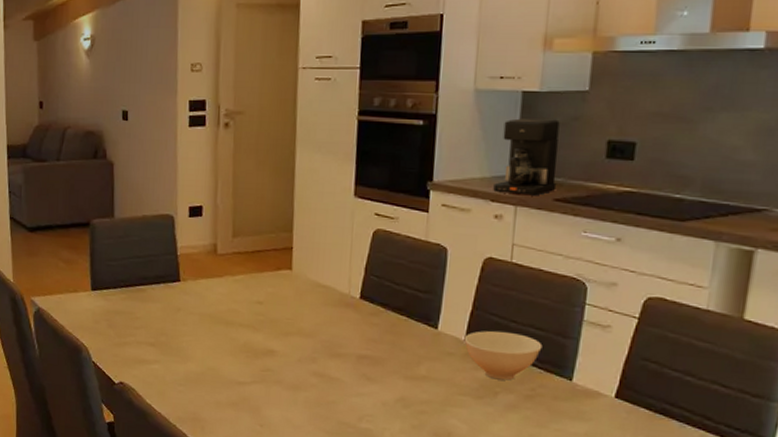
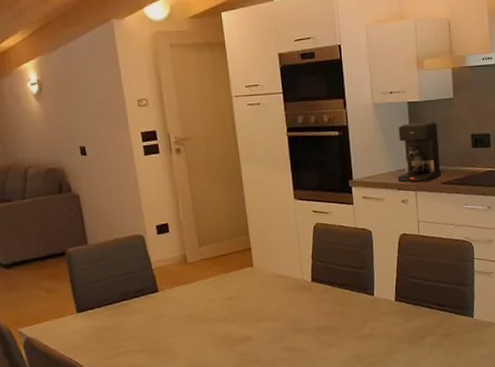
bowl: present [464,330,543,381] -> none [394,289,450,327]

